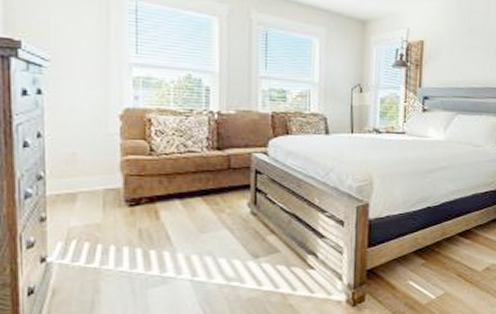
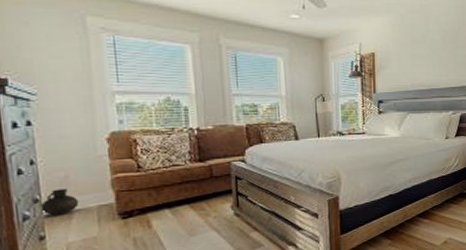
vase: none [44,167,85,196] -> present [40,188,79,216]

